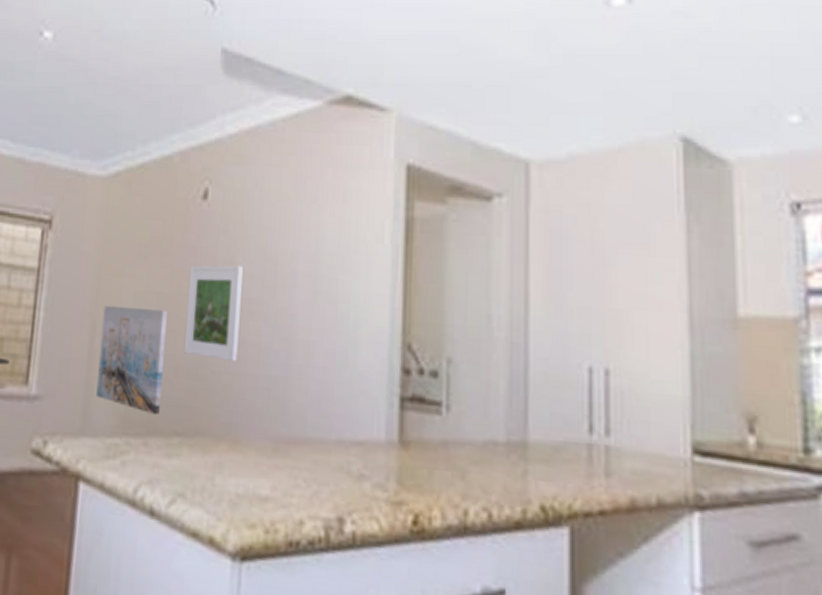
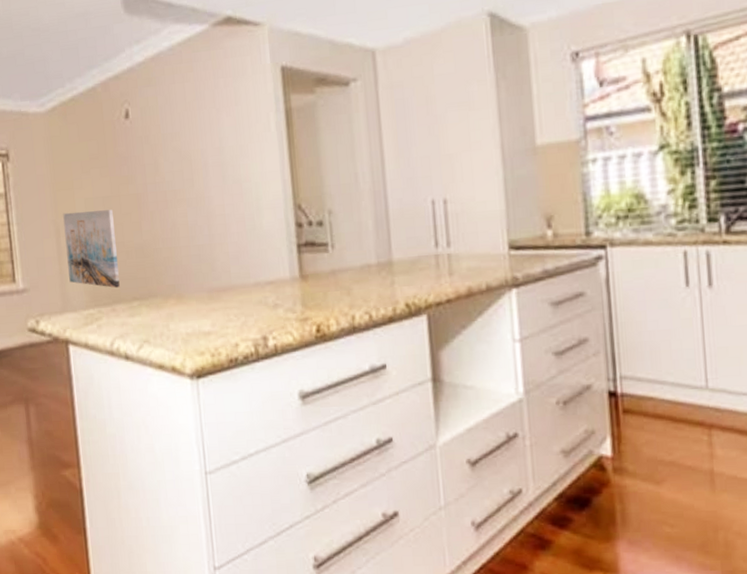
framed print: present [183,265,243,362] -> none [124,166,172,240]

